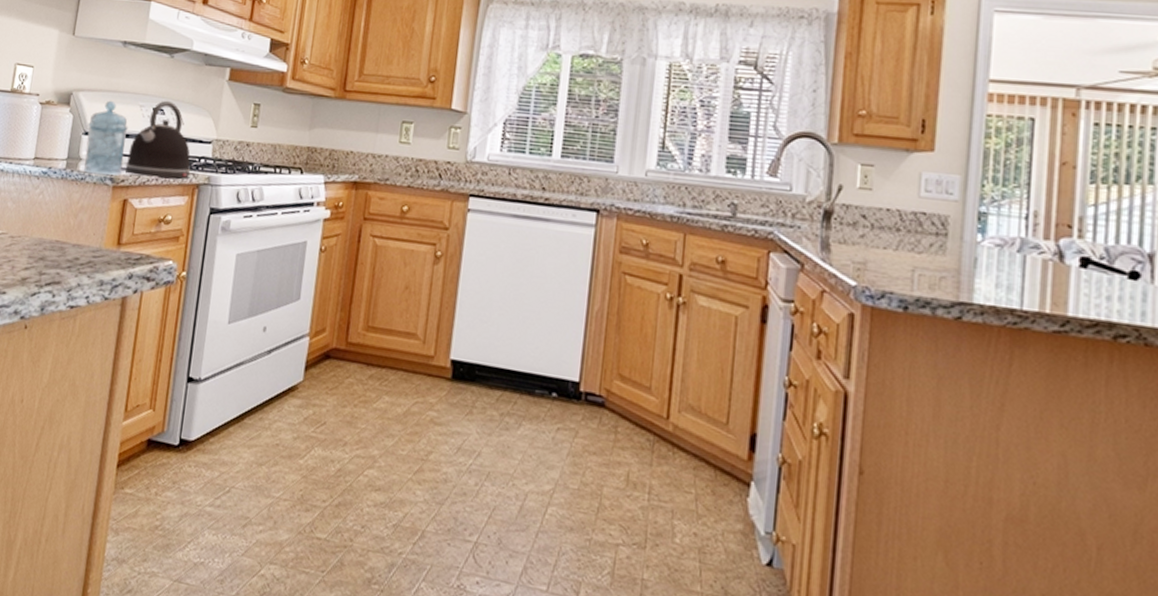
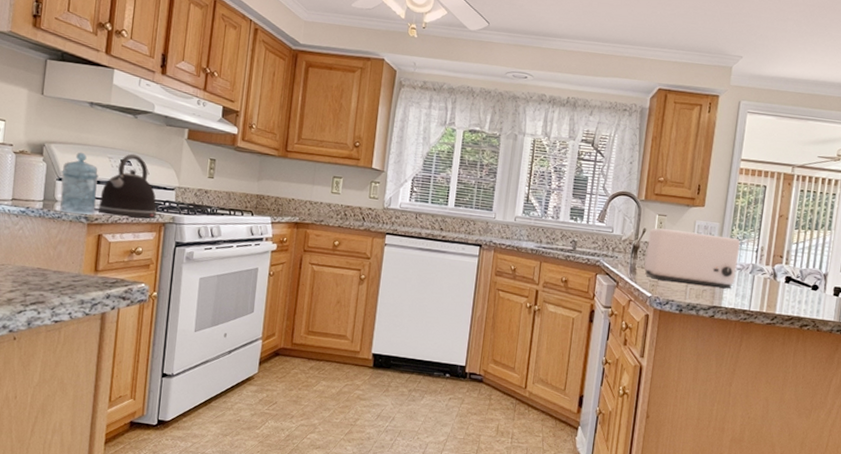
toaster: none [843,183,999,277] -> present [644,228,741,289]

